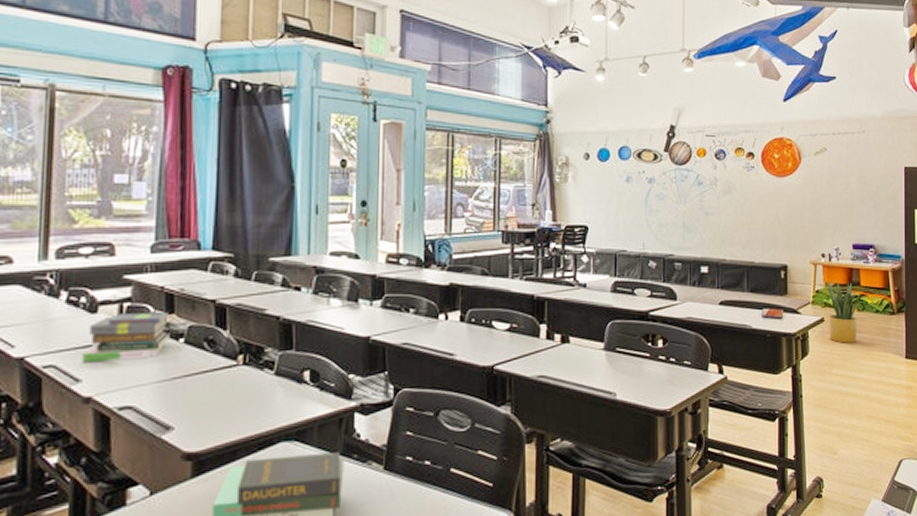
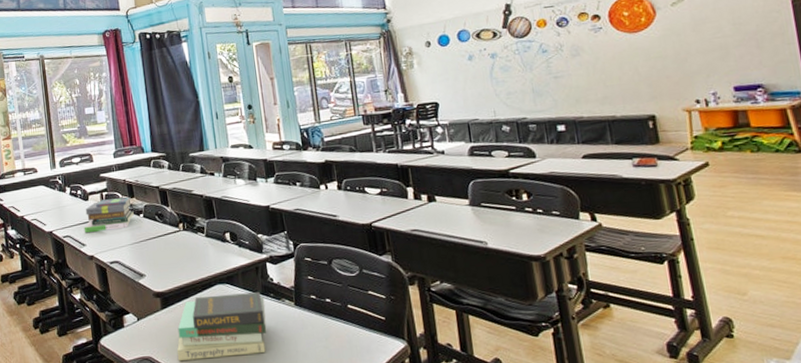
planter: present [828,281,861,343] -> none [708,123,754,186]

